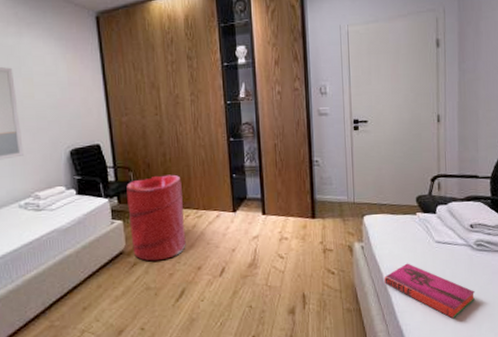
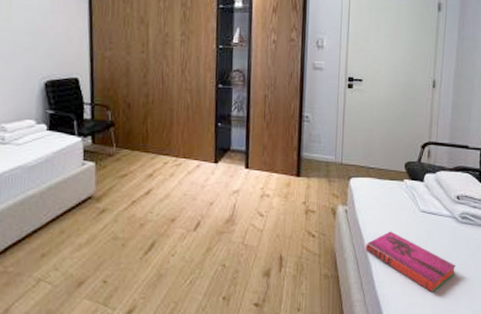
laundry hamper: present [126,174,186,262] -> none [102,117,163,209]

